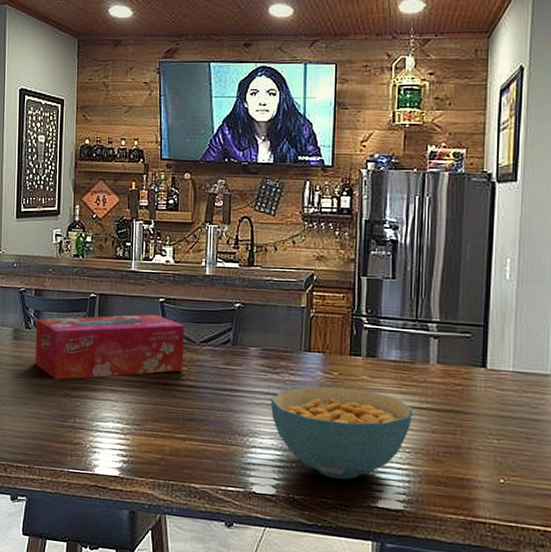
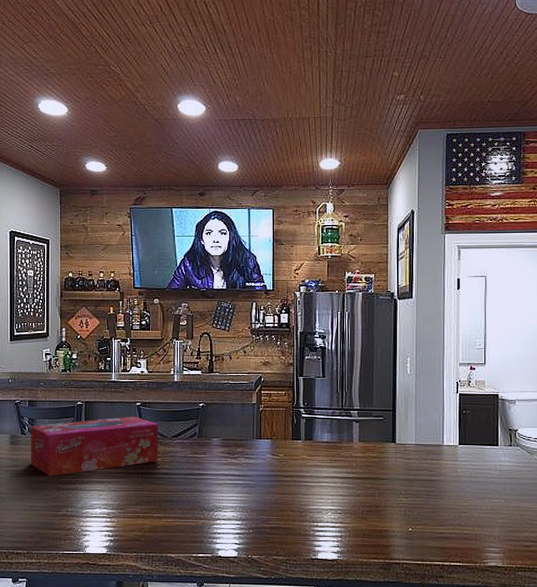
cereal bowl: present [270,386,414,480] -> none [230,466,343,539]

